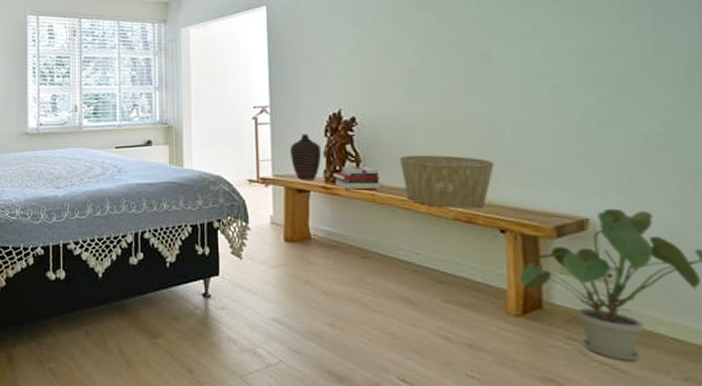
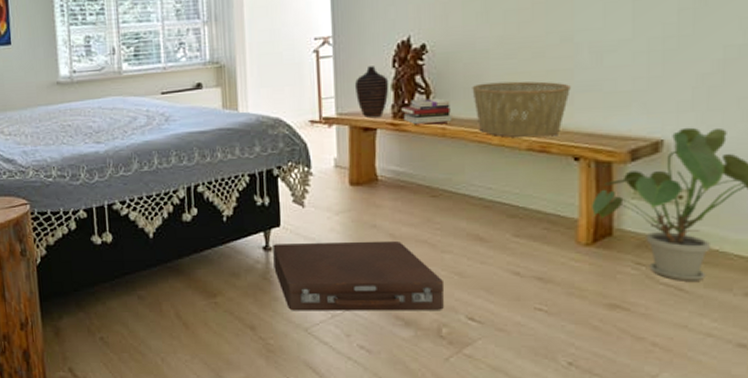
briefcase: none [212,292,376,369] -> present [273,240,445,311]

